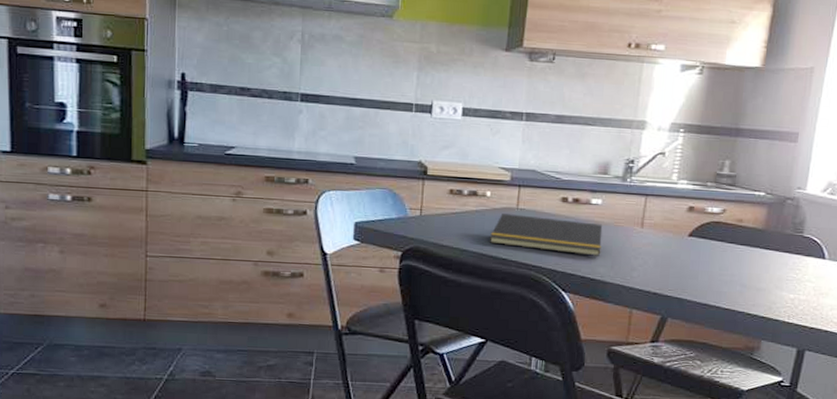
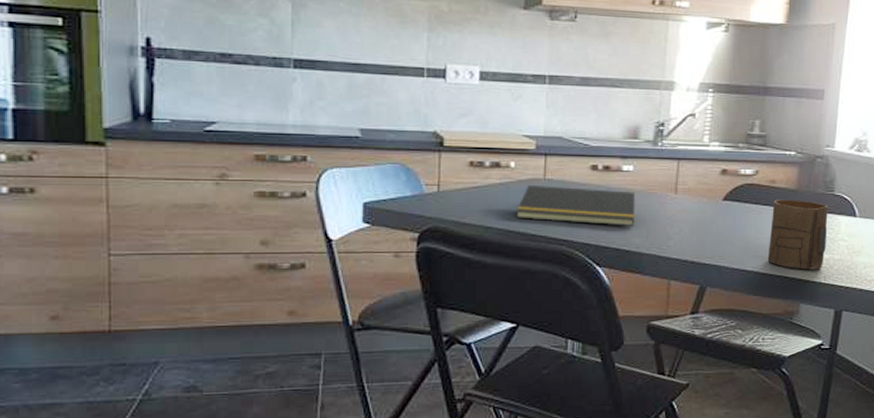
cup: none [730,238,796,309] -> present [767,199,828,270]

